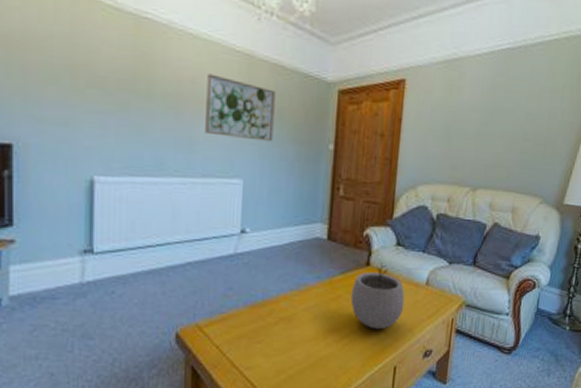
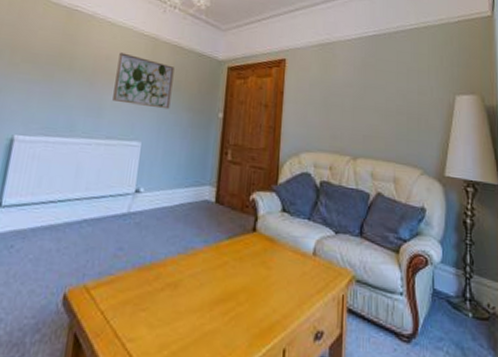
plant pot: present [350,263,405,330] -> none [237,229,292,304]

